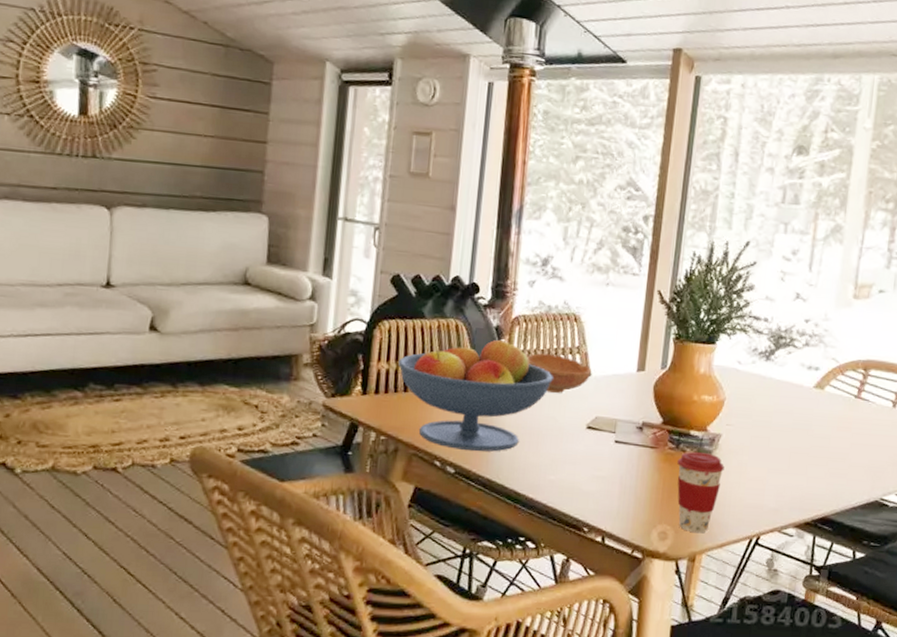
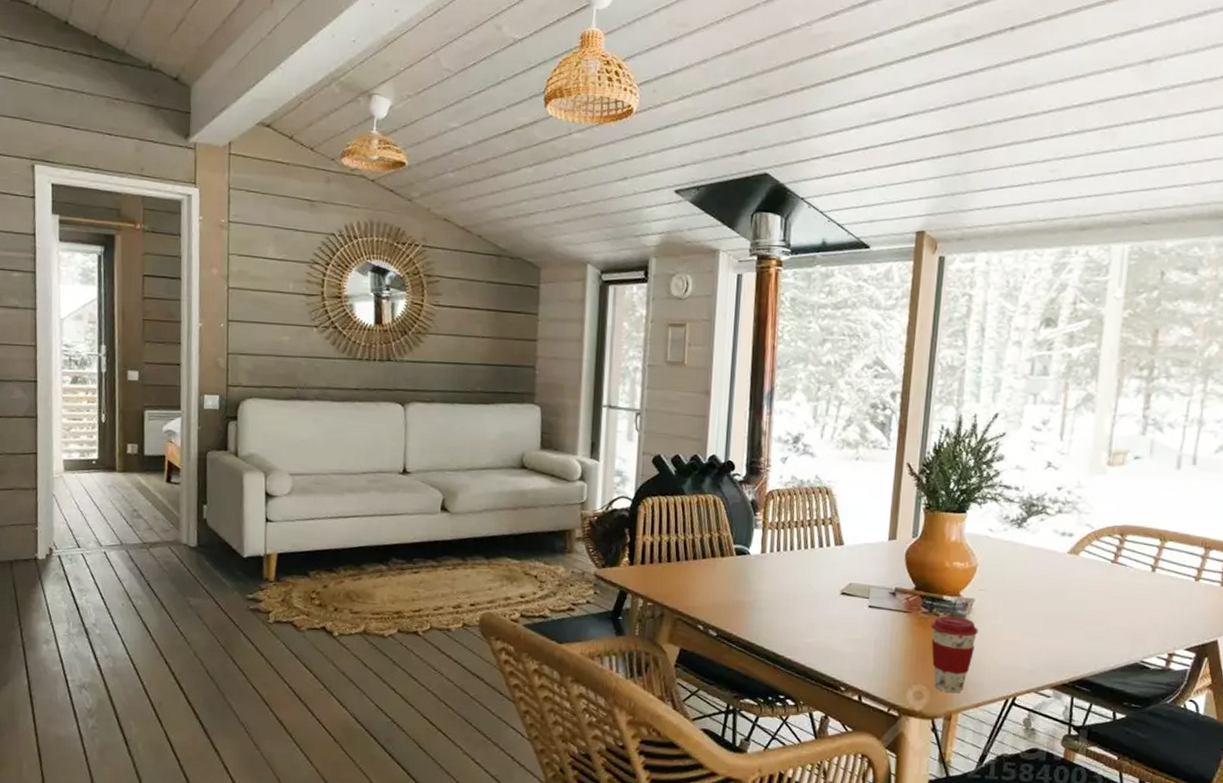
fruit bowl: present [398,339,553,452] -> none [662,512,807,616]
bowl: present [527,353,591,393] -> none [781,525,844,562]

